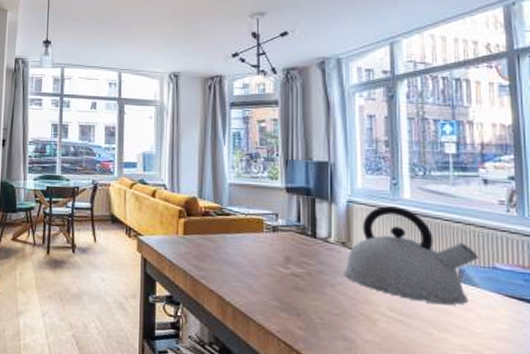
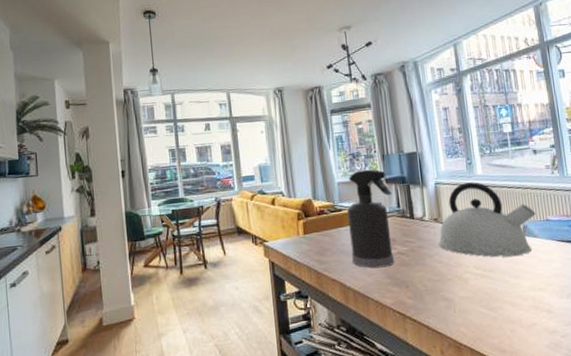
spray bottle: none [236,173,292,288] -> present [347,169,395,269]

